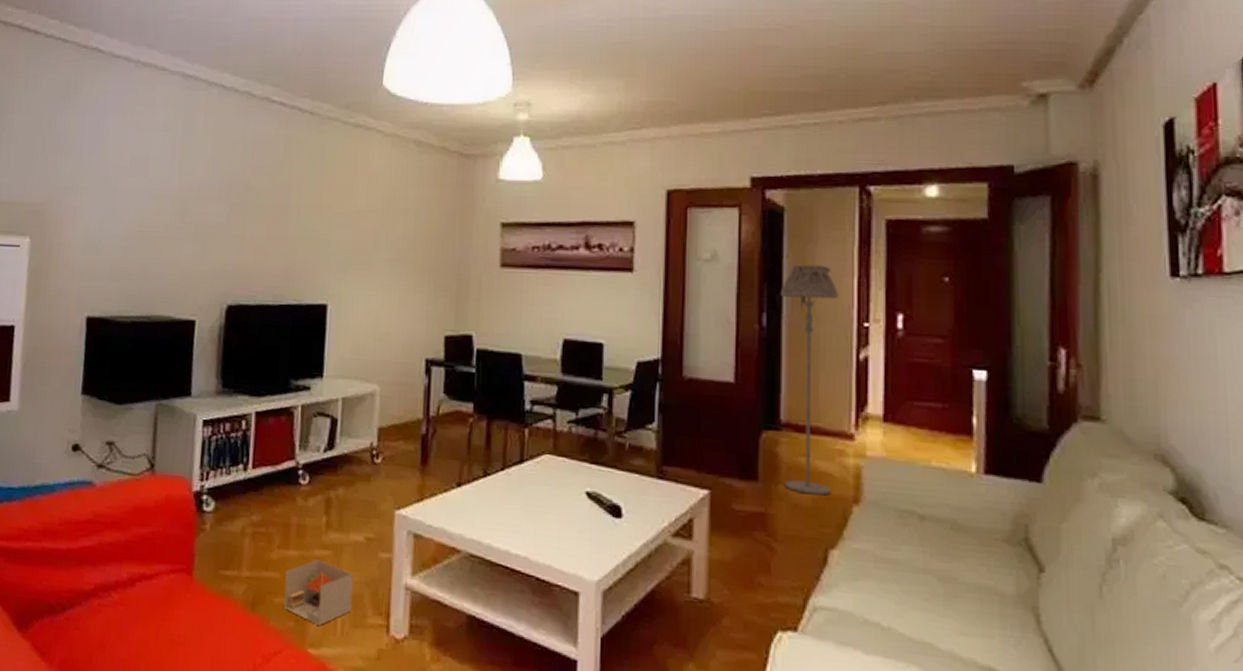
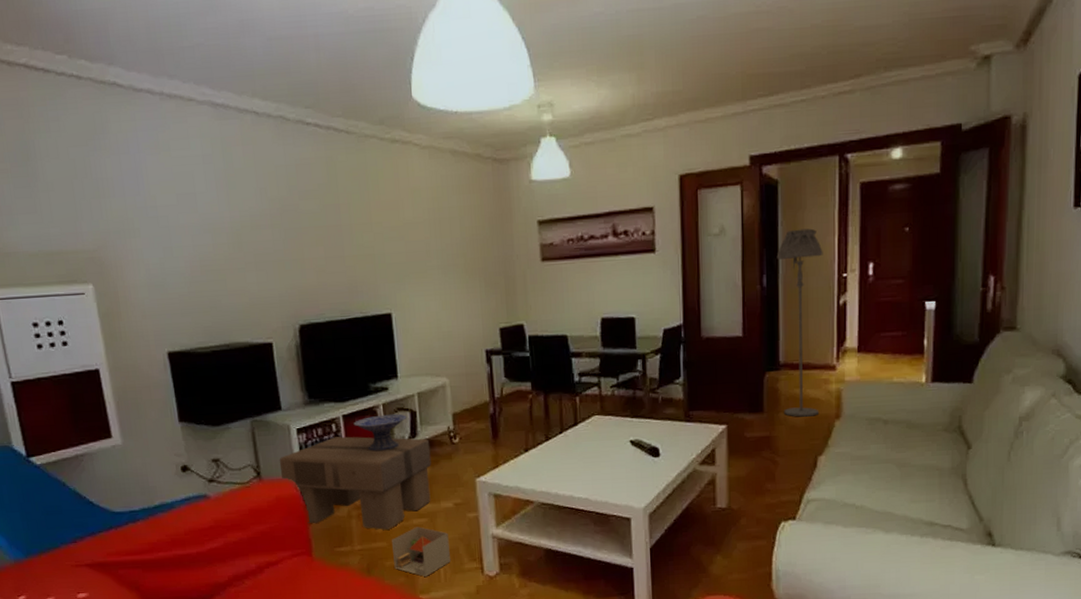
footstool: none [176,435,348,557] -> present [279,436,432,530]
decorative bowl: none [265,417,326,461] -> present [353,414,407,452]

